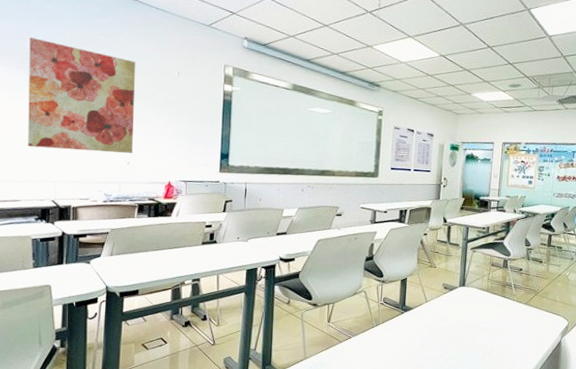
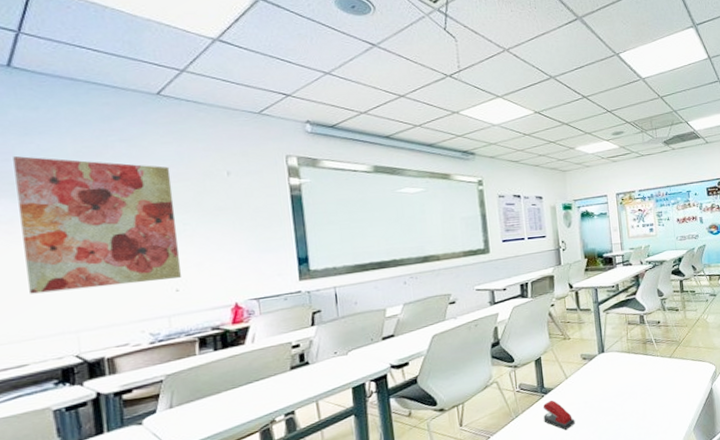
stapler: none [400,317,427,348] -> present [542,400,575,431]

